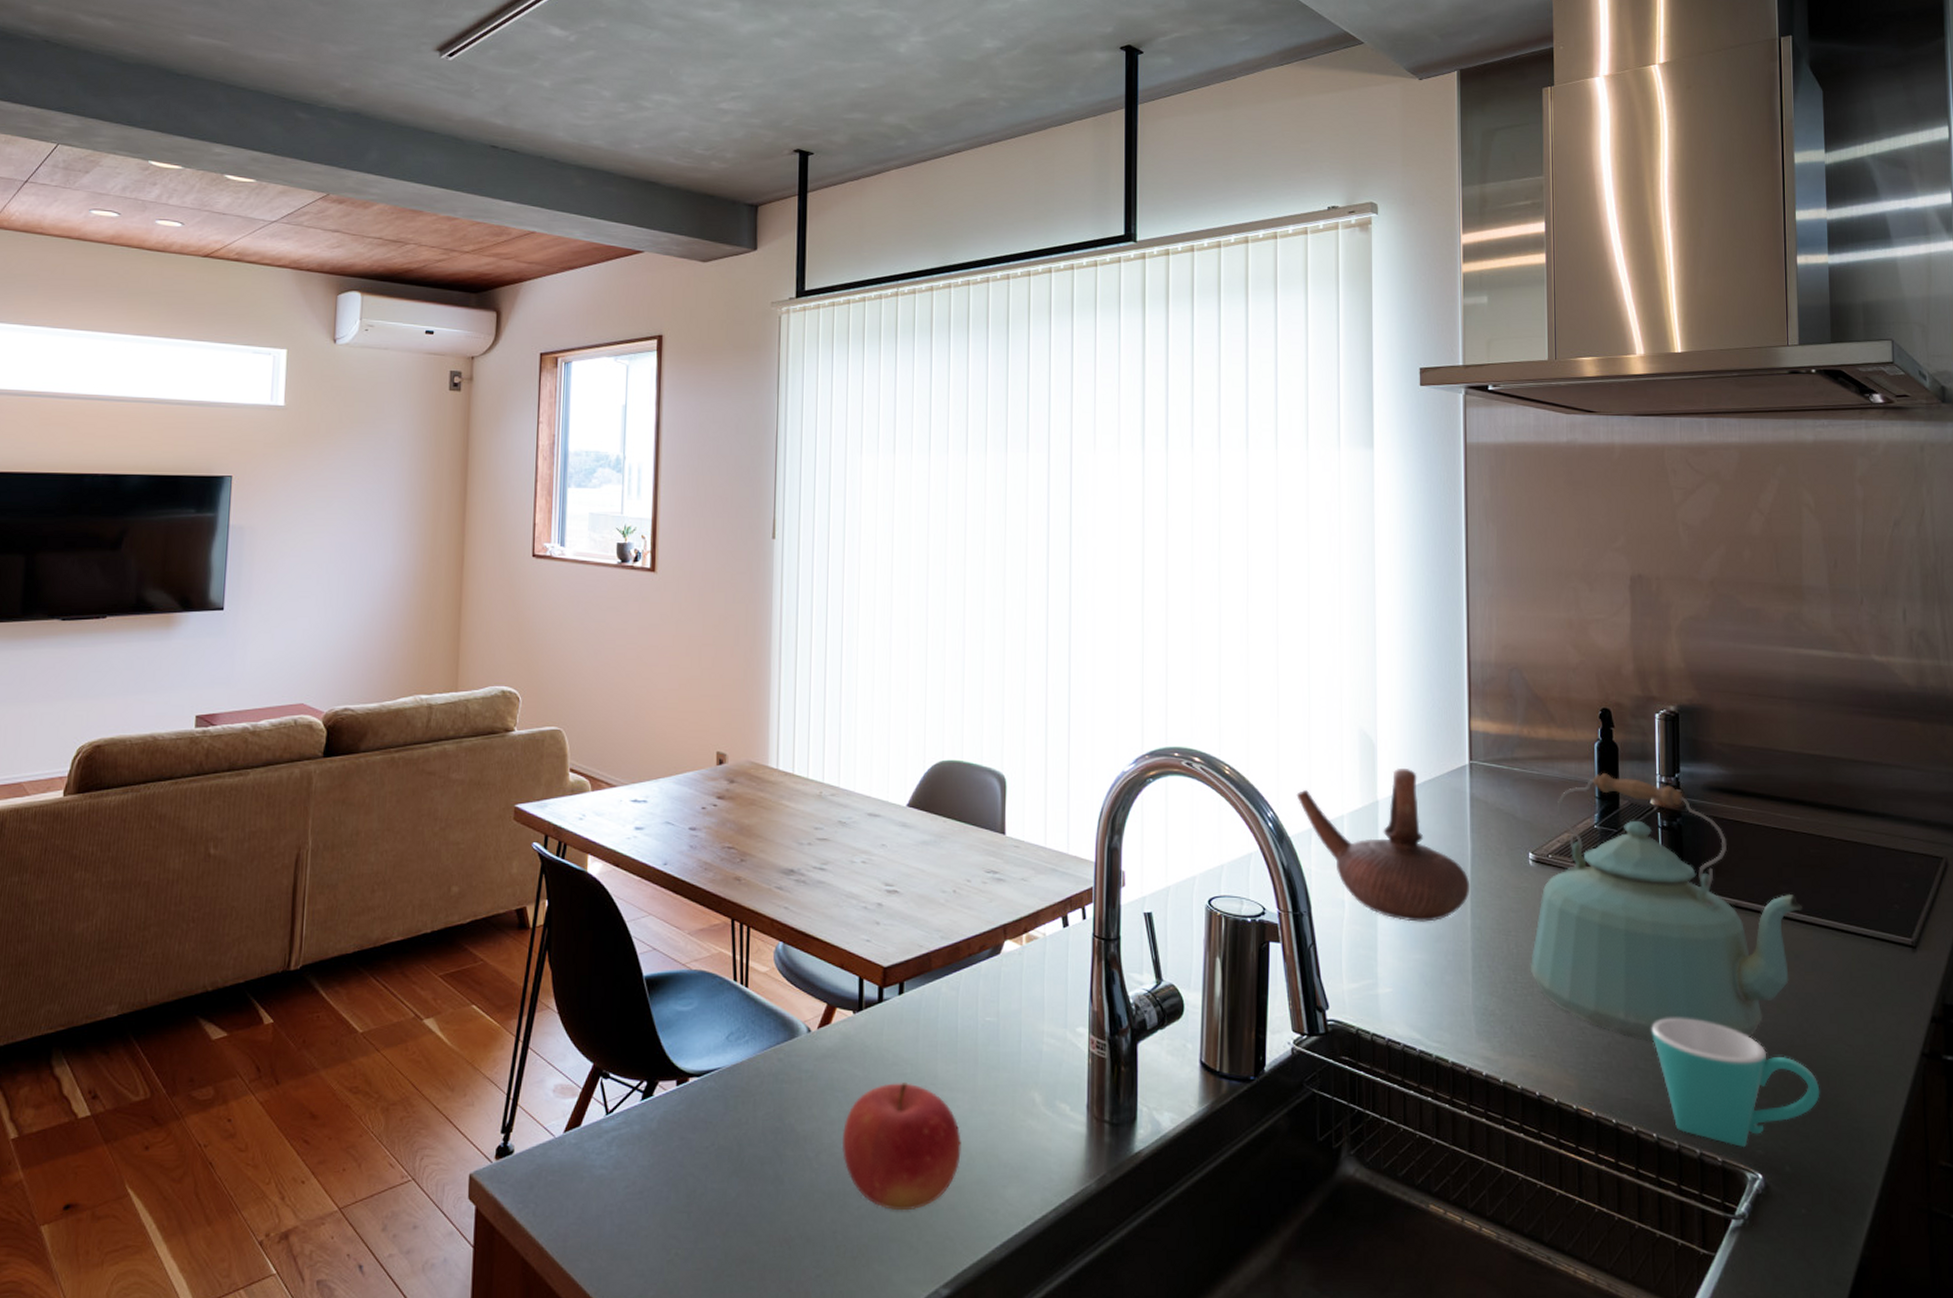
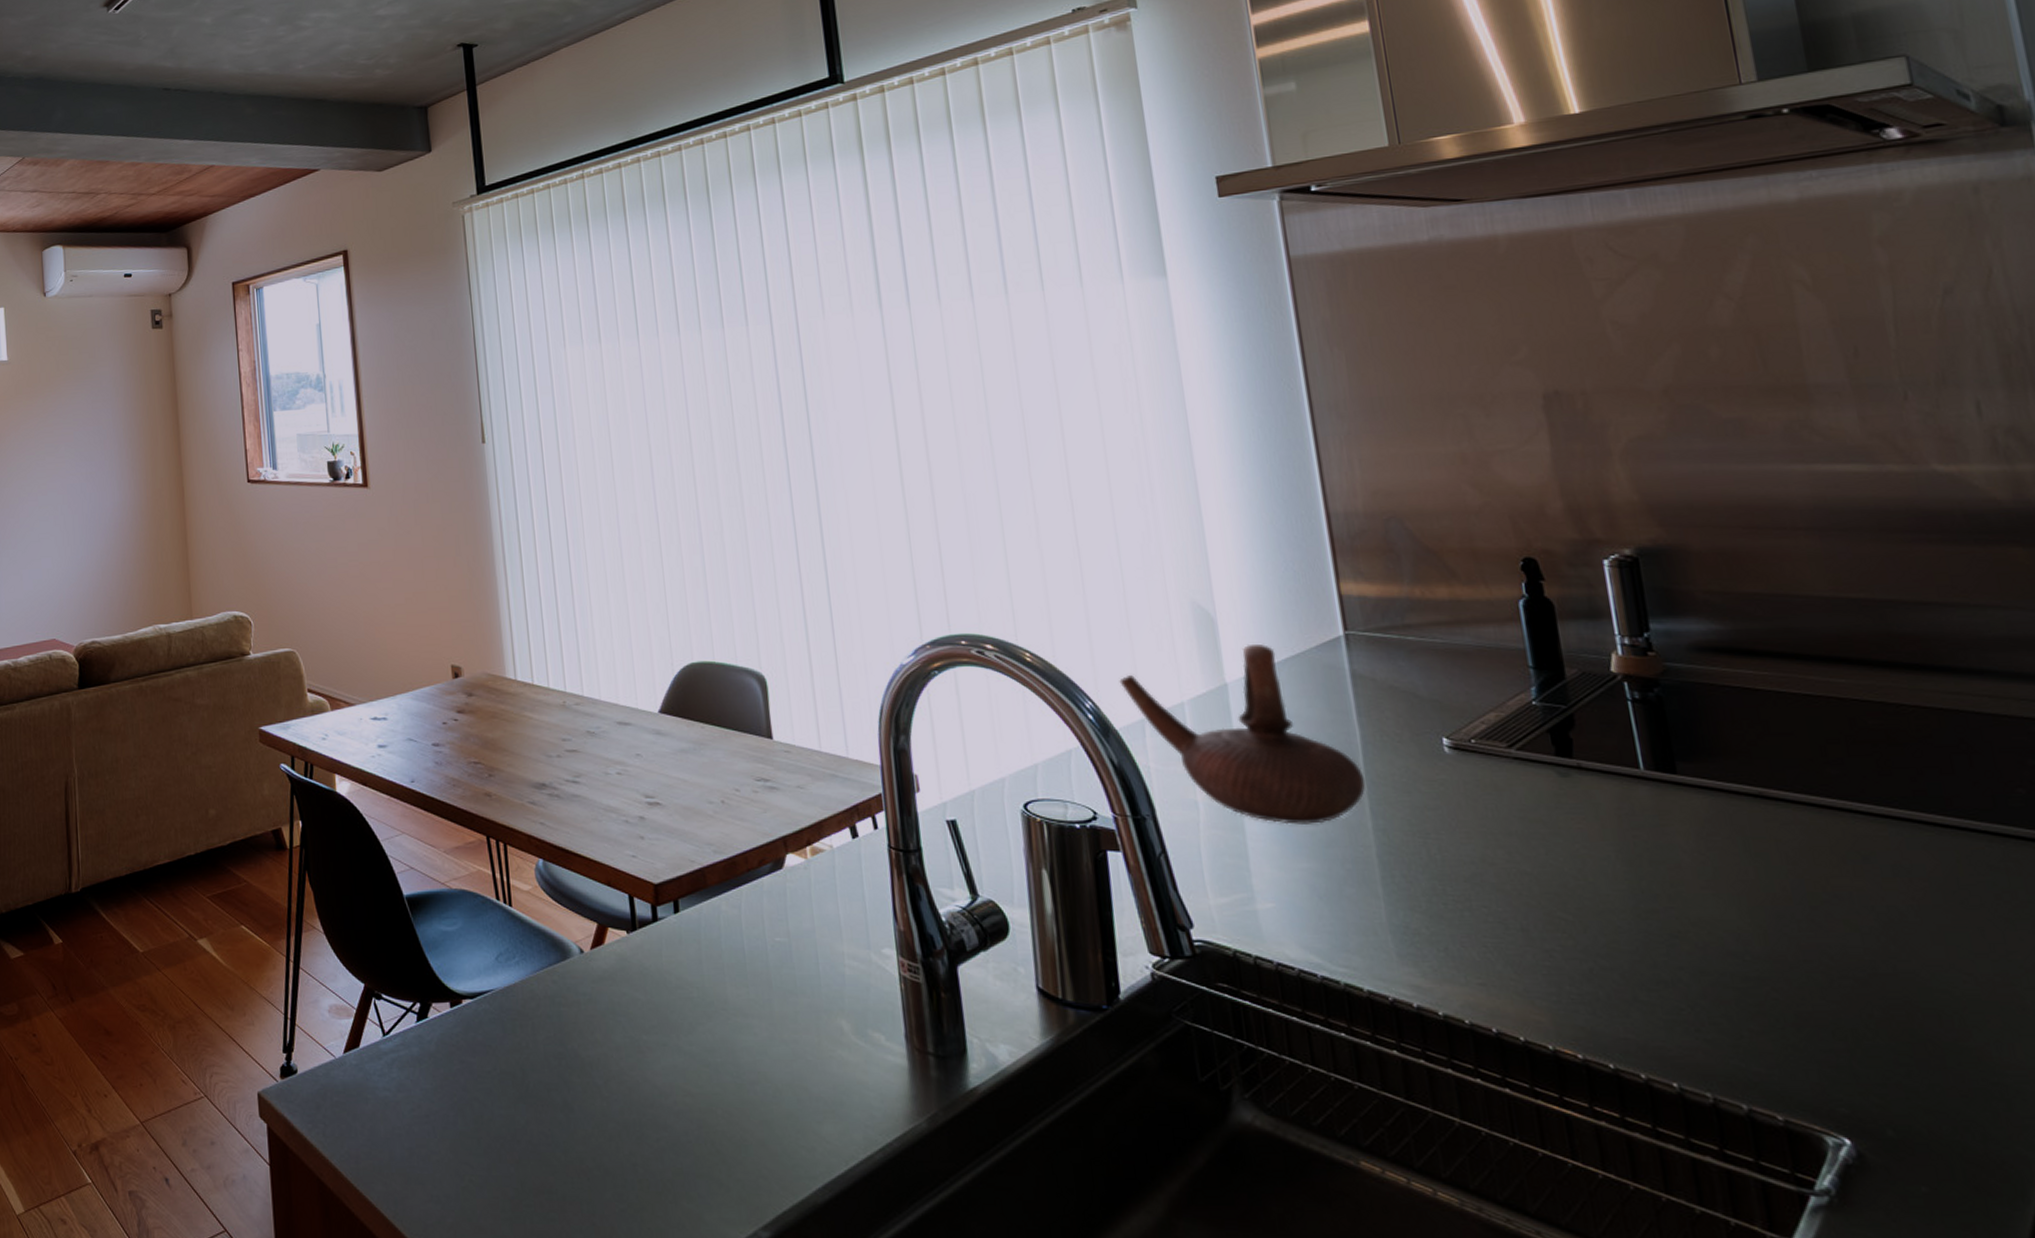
fruit: present [841,1081,961,1211] -> none [631,1006,765,1145]
kettle: present [1530,773,1802,1042] -> none [1462,637,1866,968]
mug: present [1651,1018,1820,1147] -> none [1651,938,1930,1103]

